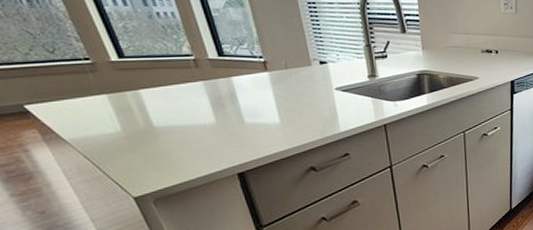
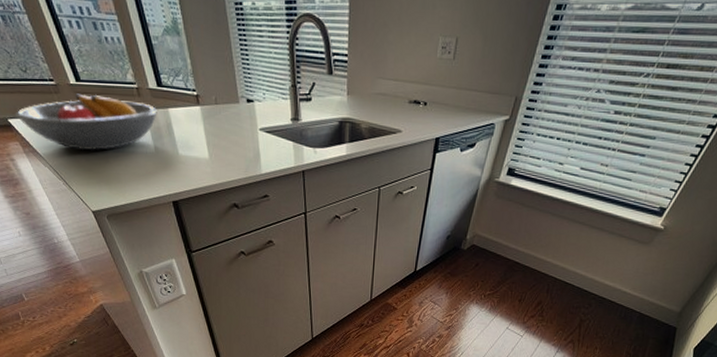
fruit bowl: none [34,70,218,131] -> present [15,93,157,151]

